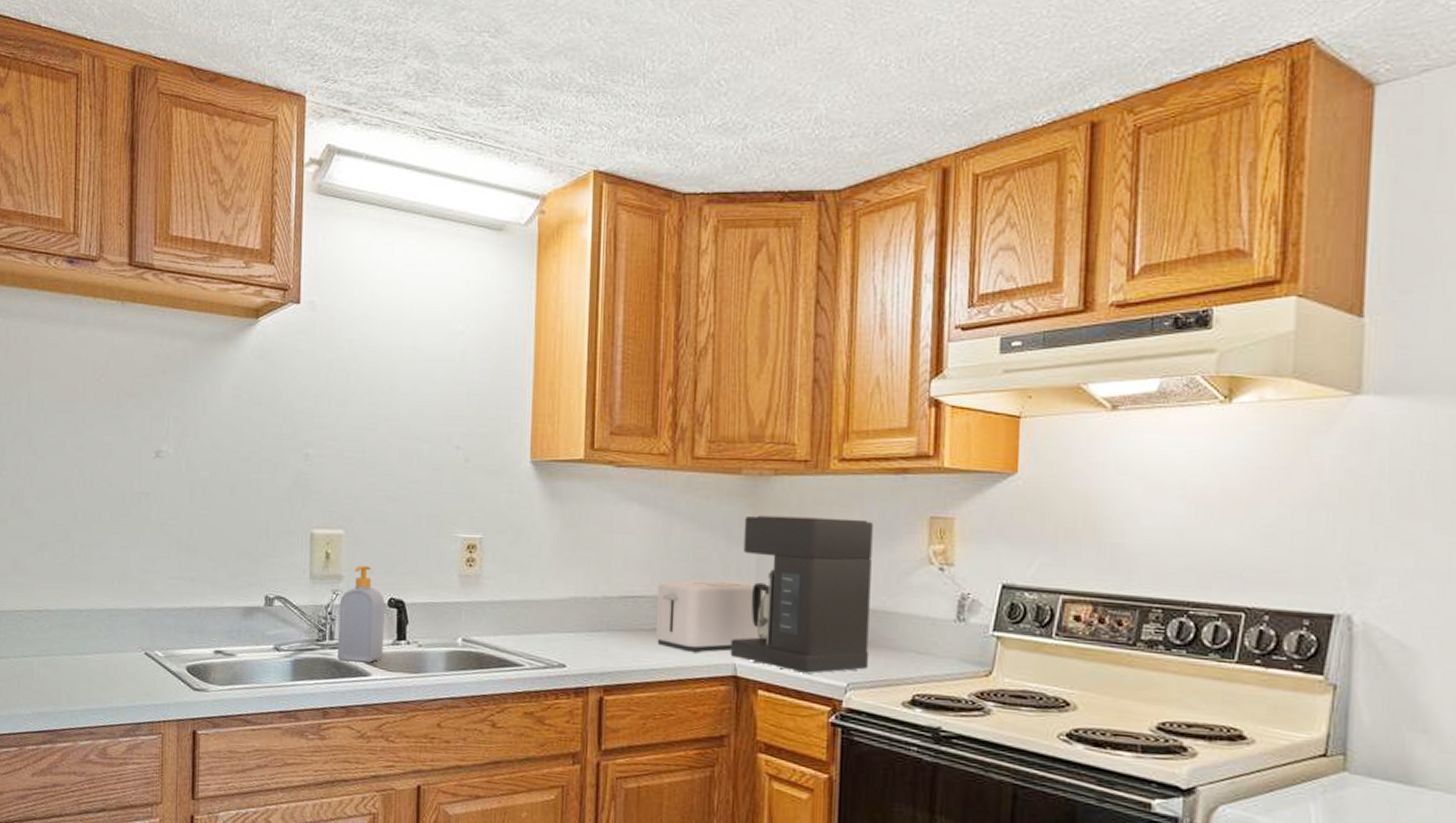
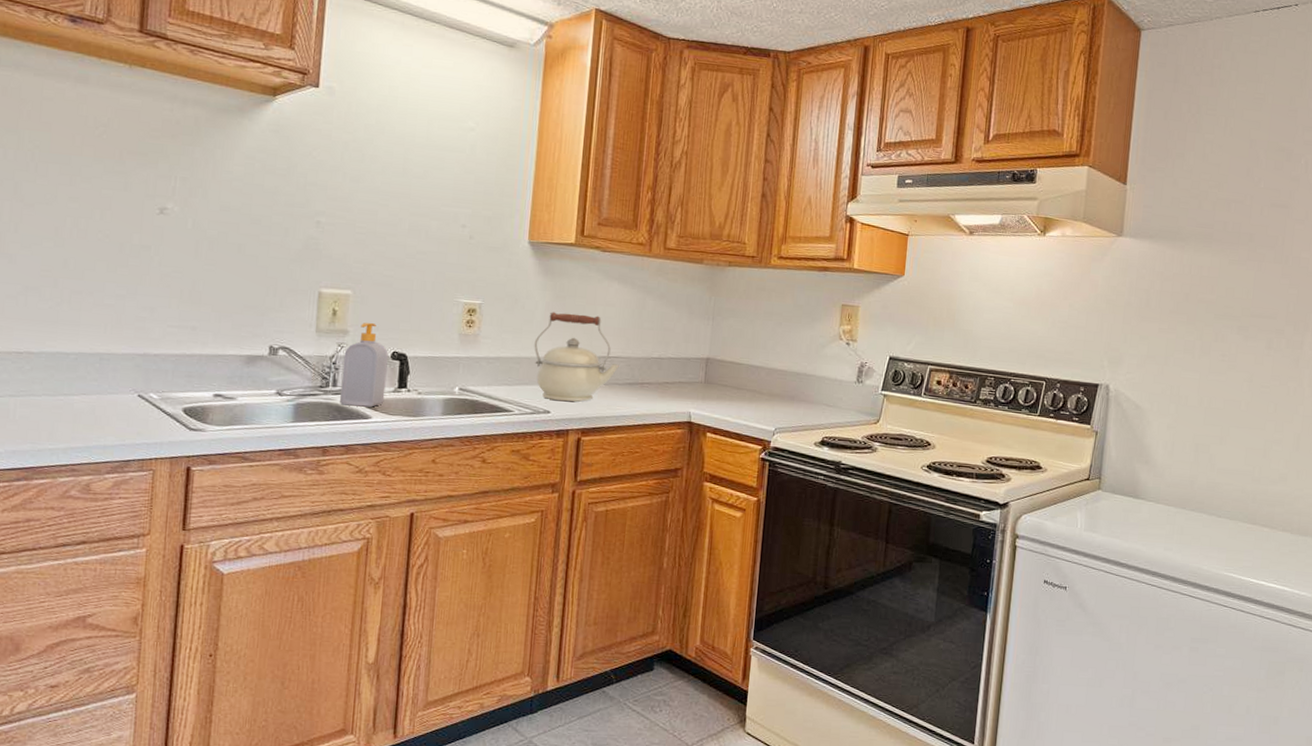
kettle: none [543,544,644,653] -> present [534,312,619,402]
toaster: present [655,579,767,653] -> none [627,345,718,403]
coffee maker: present [730,515,873,674] -> none [686,297,801,421]

